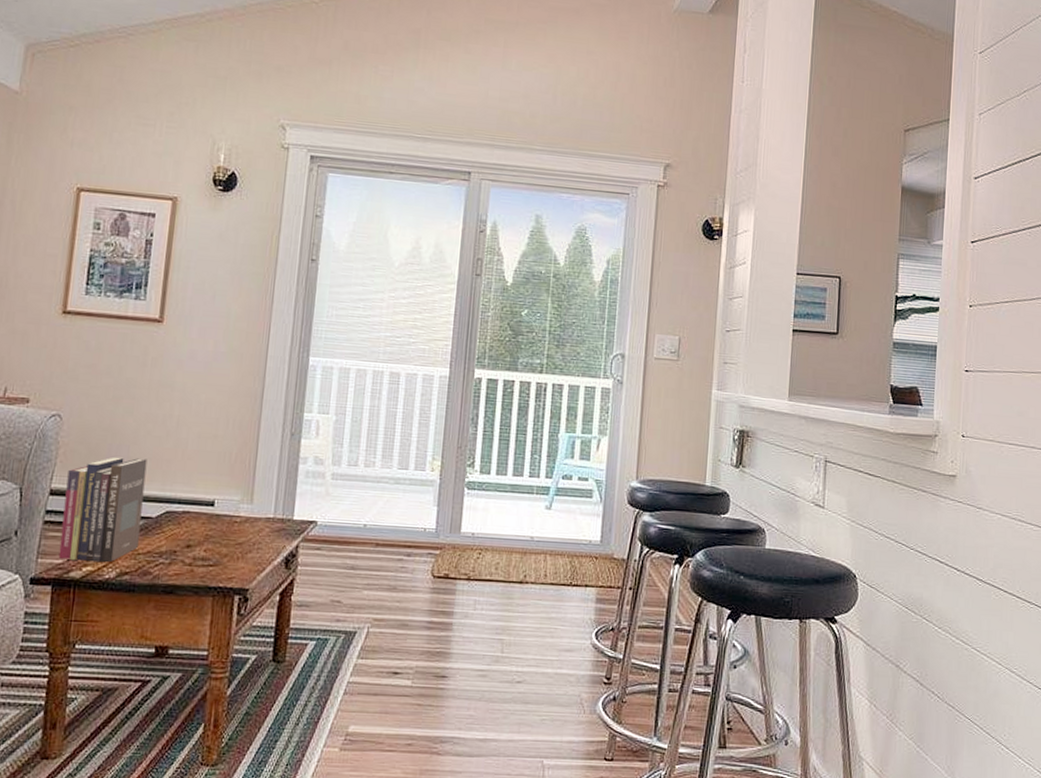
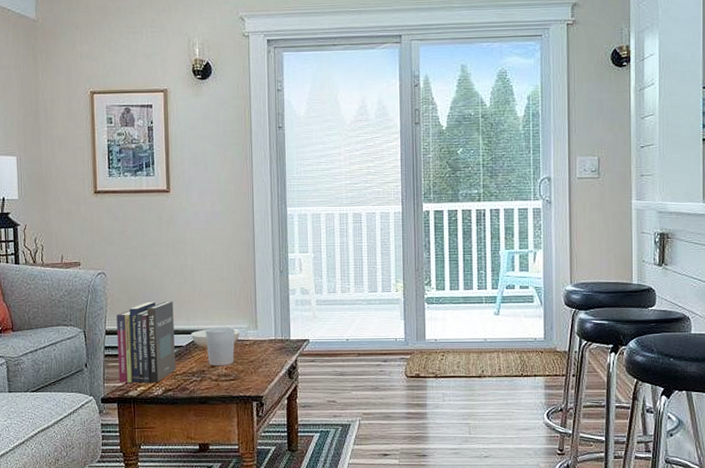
bowl: none [164,498,231,525] -> present [191,329,241,350]
candle holder: none [182,496,224,547] -> present [205,327,235,366]

